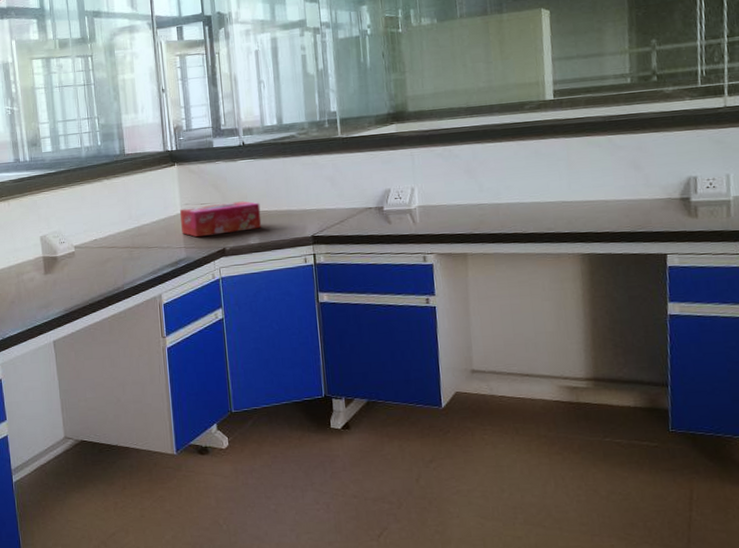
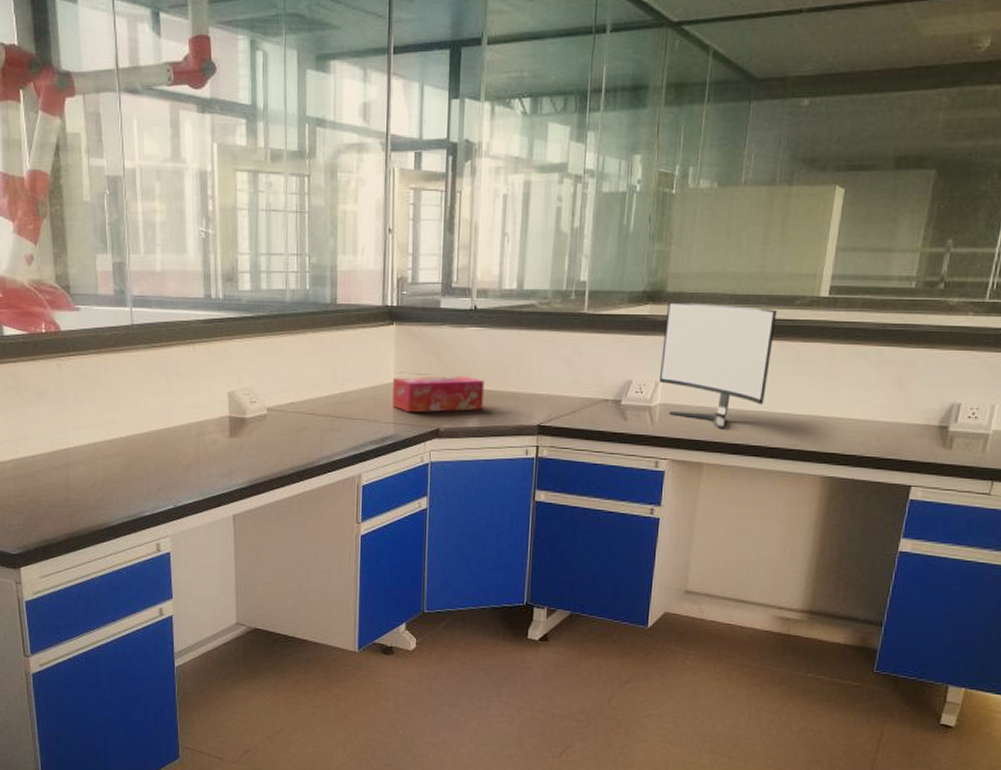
monitor: none [411,115,513,221] -> present [659,302,777,428]

